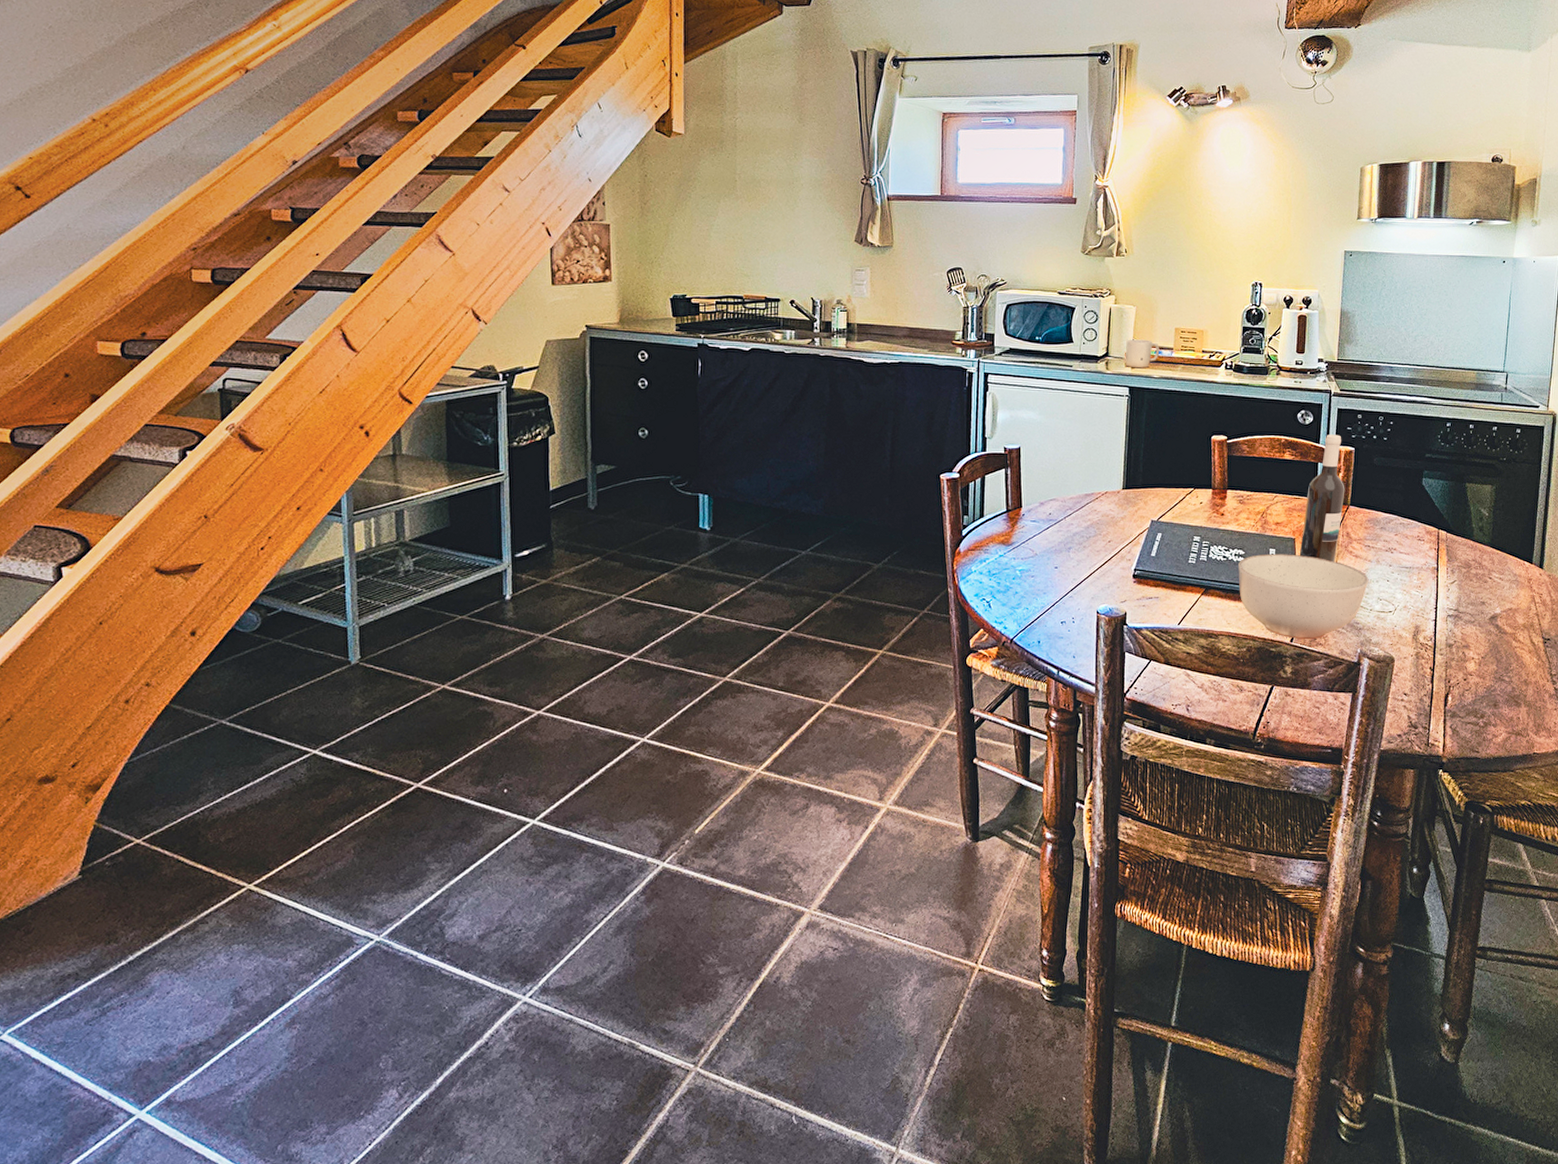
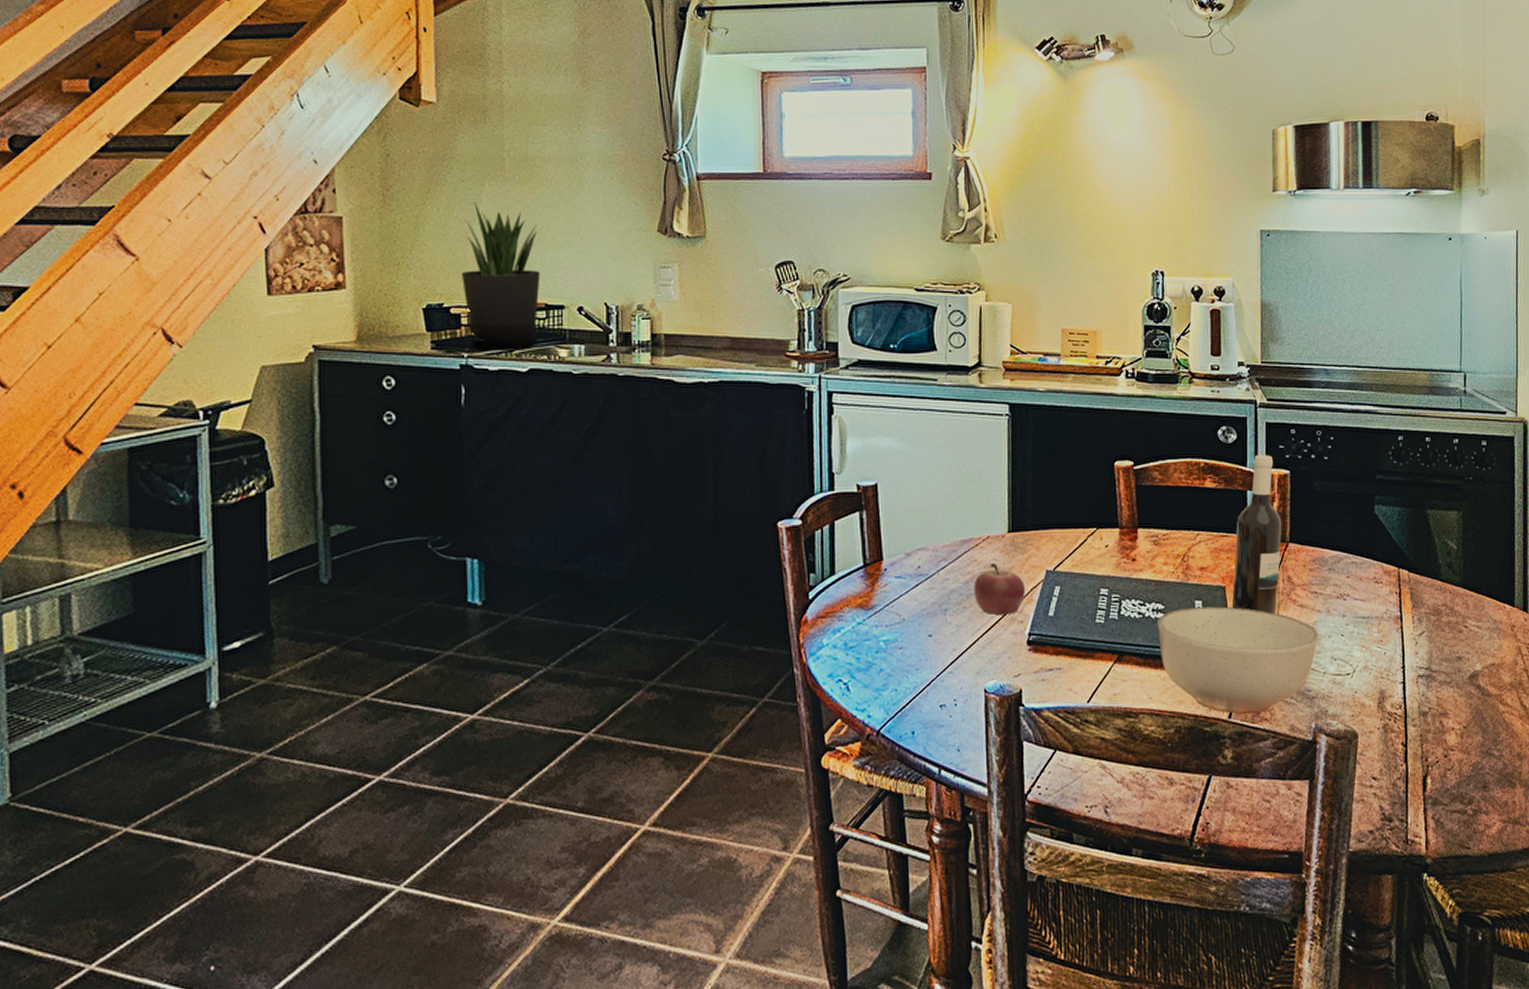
planter: none [701,214,762,334] -> present [462,202,540,352]
fruit: none [1093,512,1133,553] -> present [974,562,1025,615]
mug: present [1125,339,1160,368] -> none [1001,344,1045,379]

